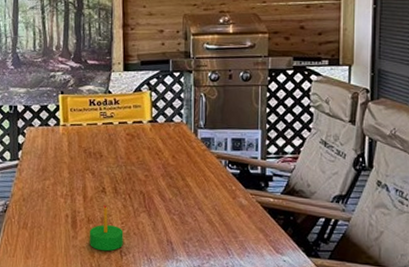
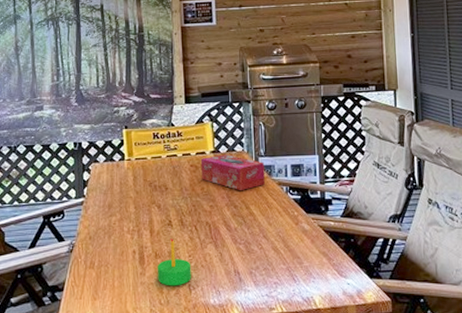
tissue box: none [137,124,203,162] -> present [200,154,265,190]

